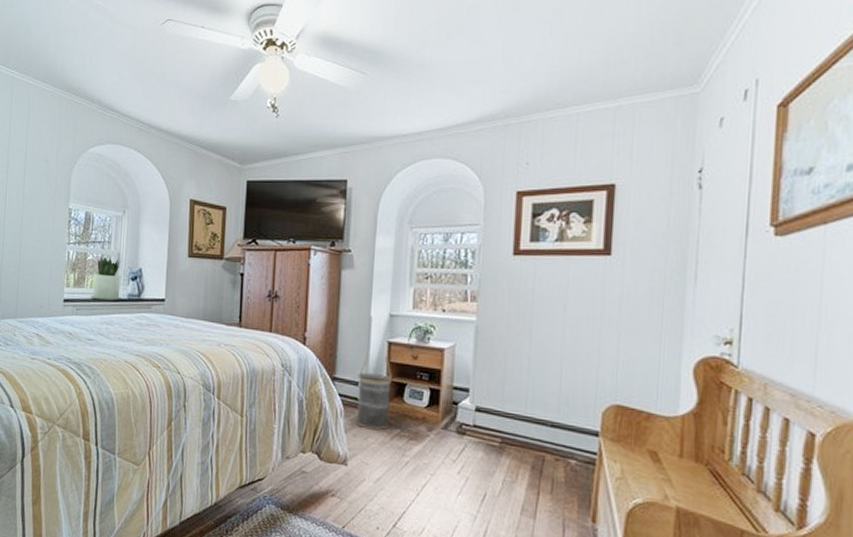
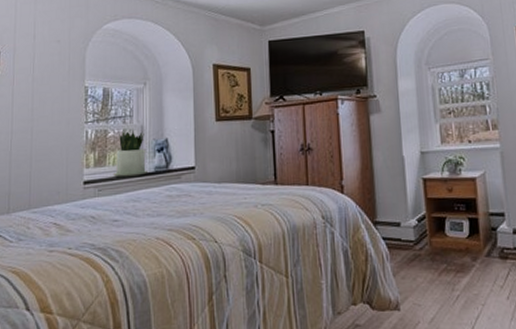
basket: present [356,354,393,431] -> none [398,192,436,269]

